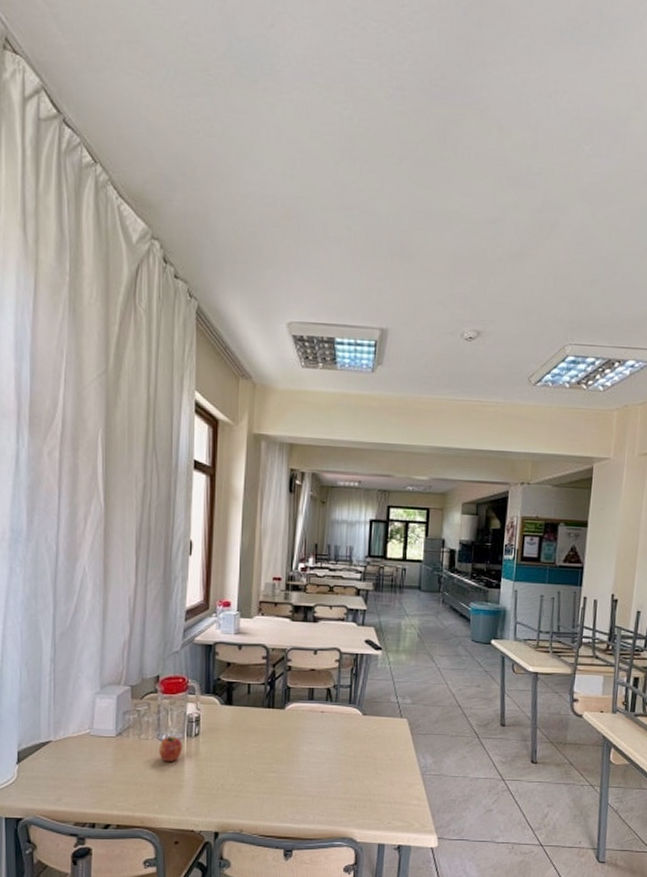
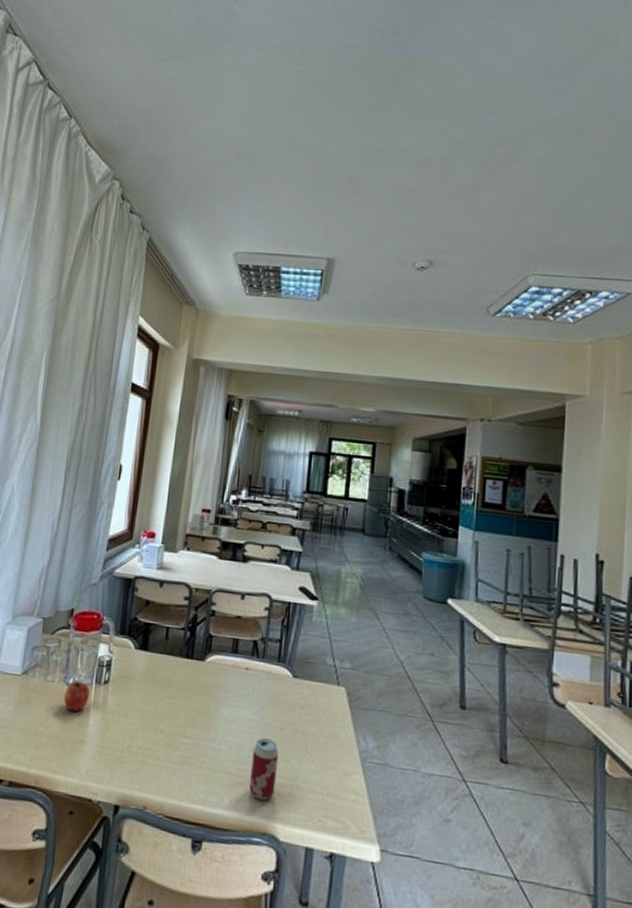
beverage can: none [329,766,353,813] -> present [248,738,278,800]

